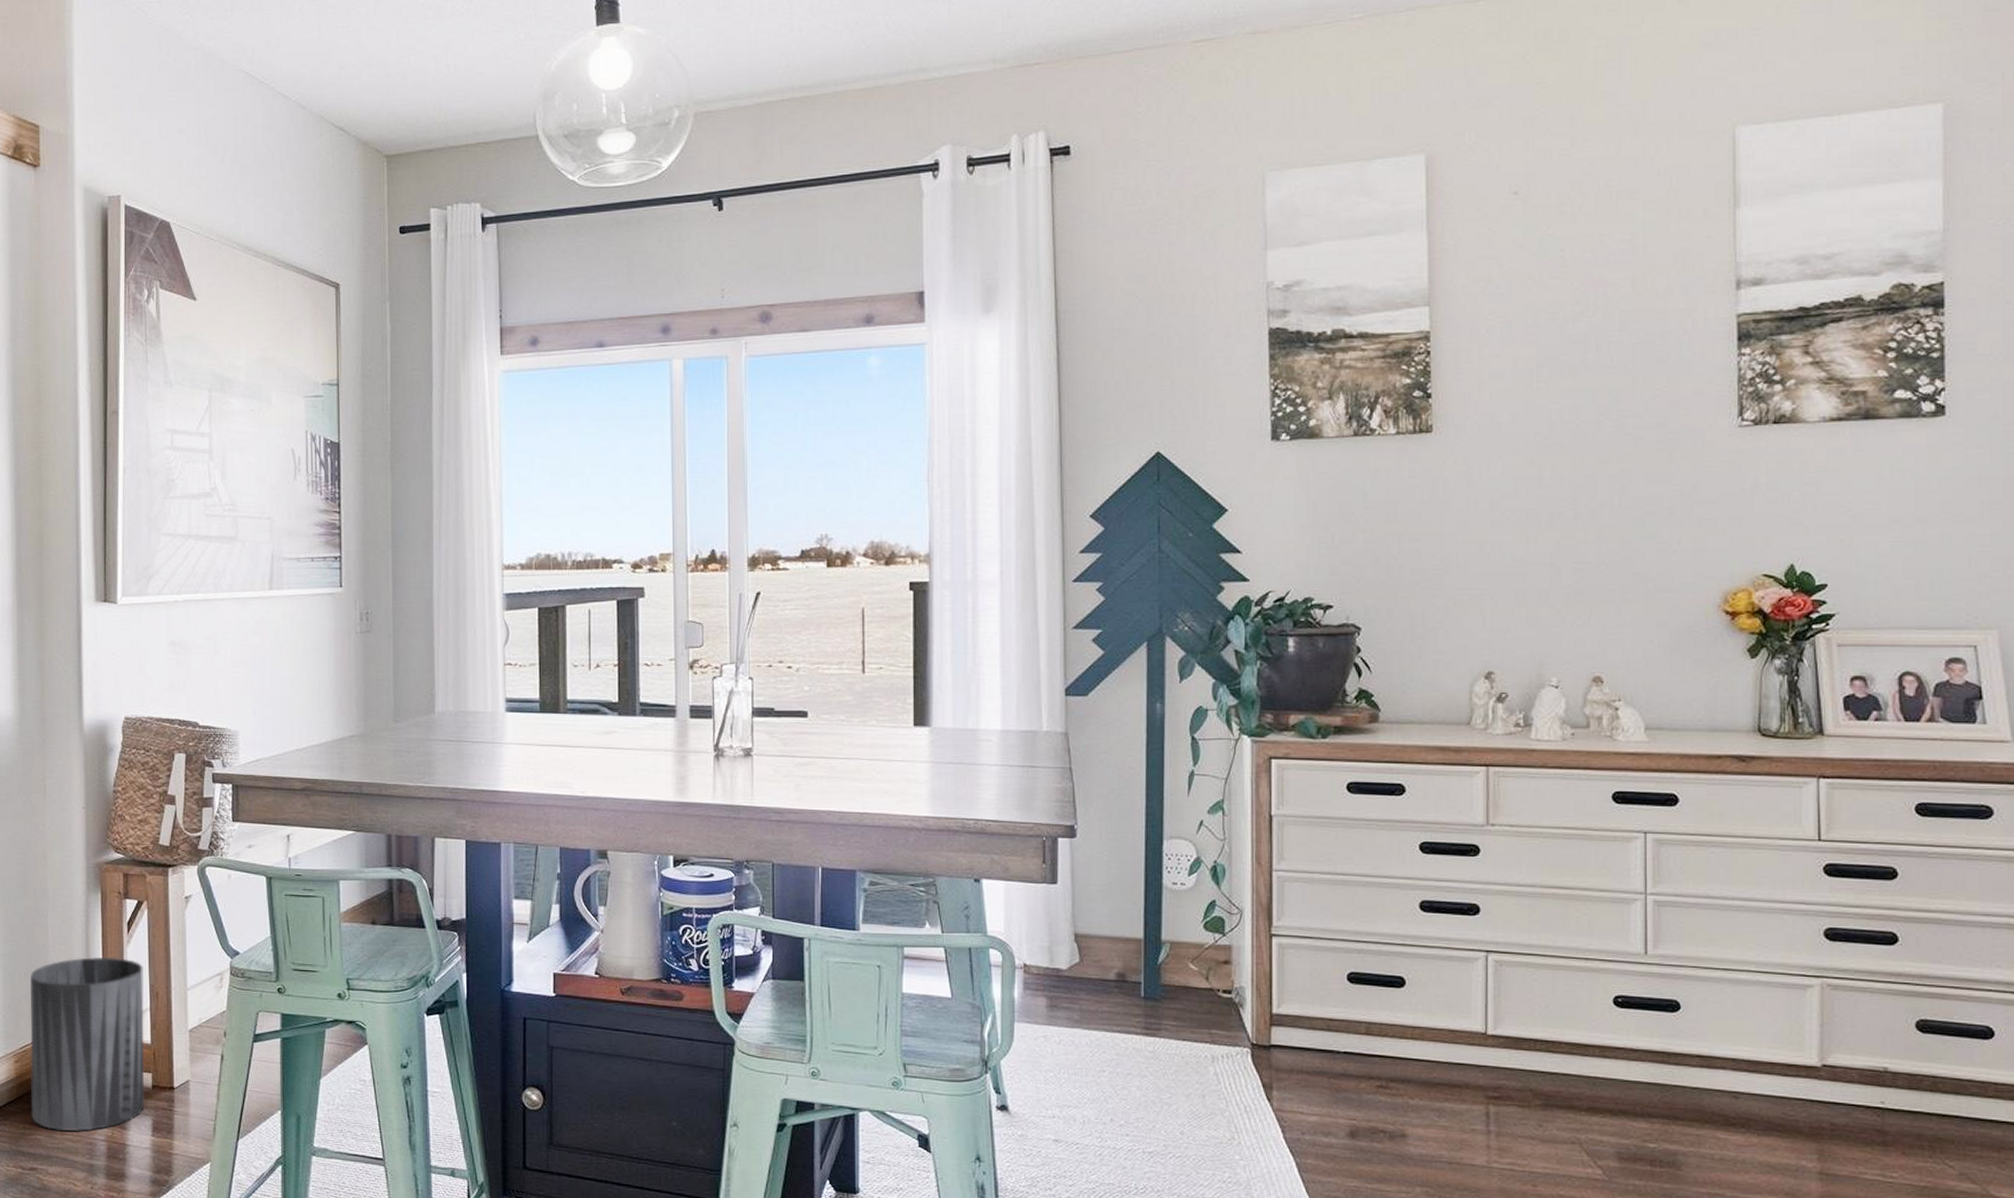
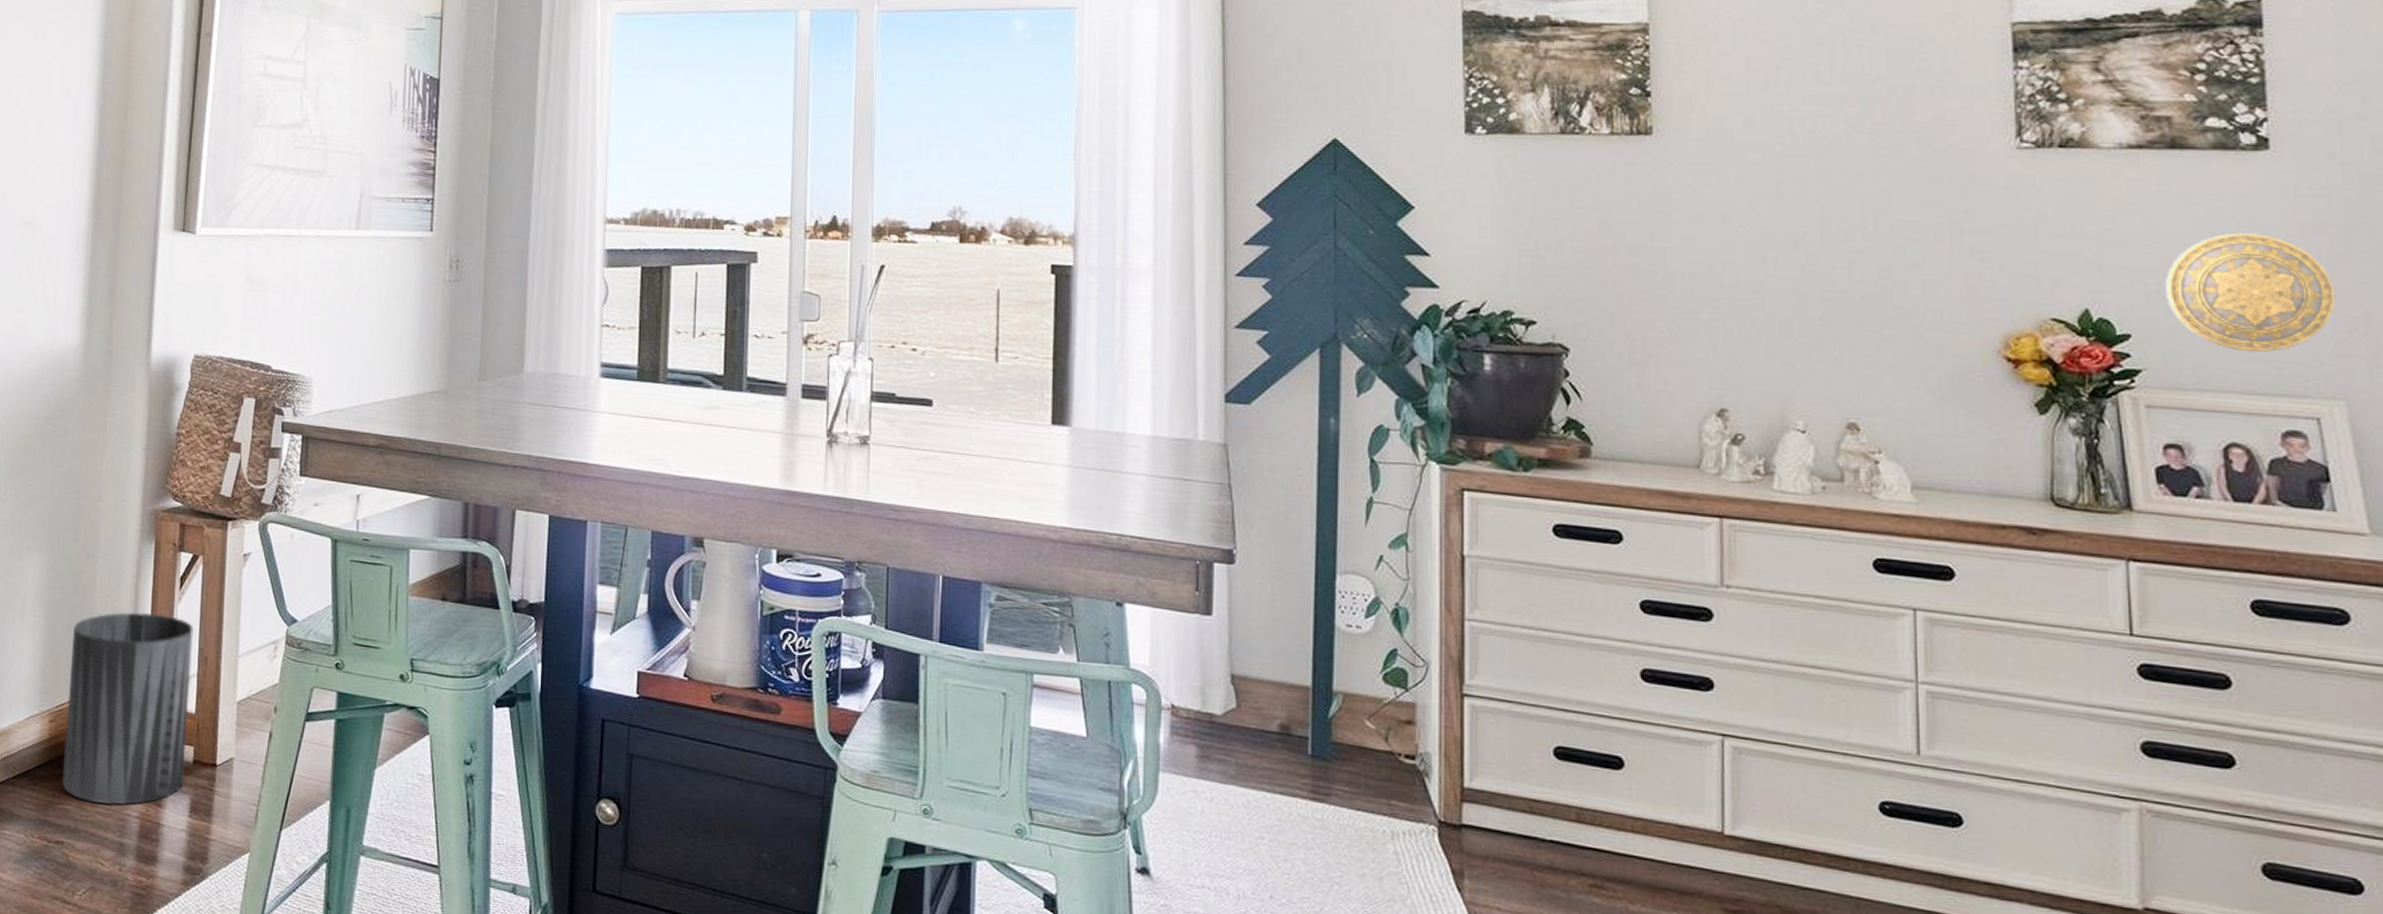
decorative plate: none [1857,489,1994,593] -> present [2165,233,2336,353]

